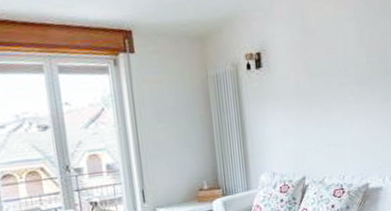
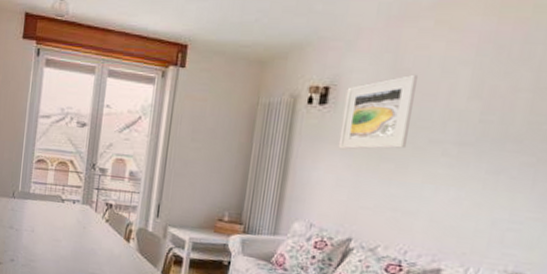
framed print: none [274,32,326,105] -> present [338,74,418,150]

